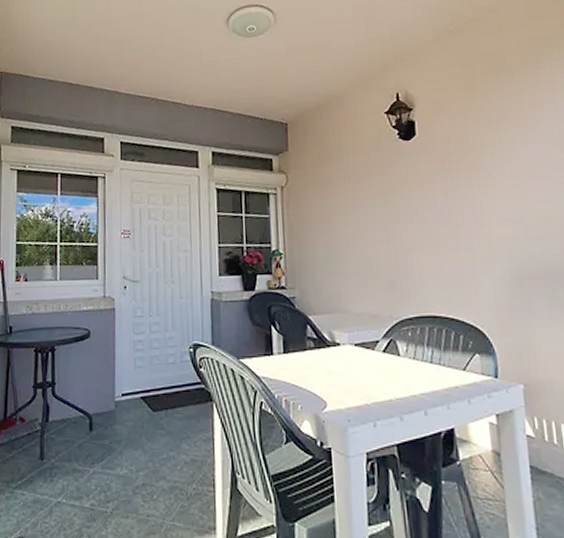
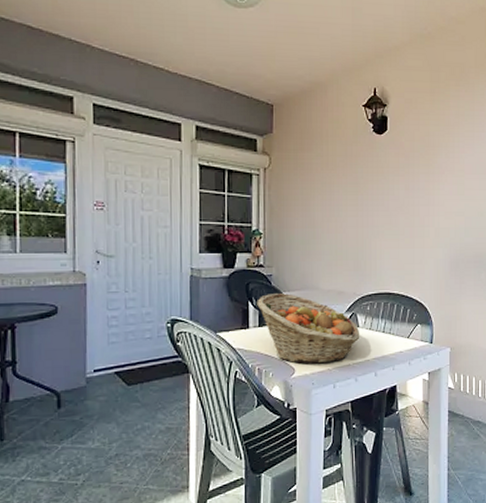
fruit basket: none [280,317,403,398] -> present [257,293,360,364]

